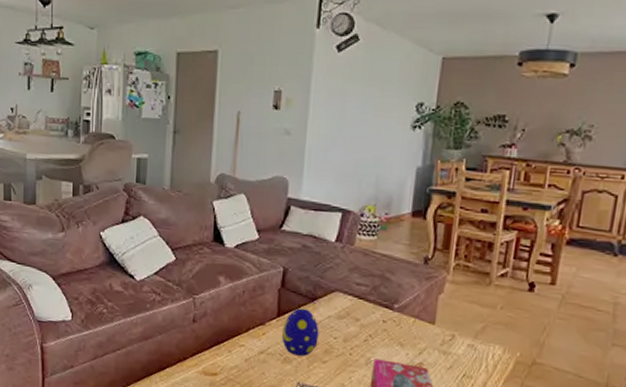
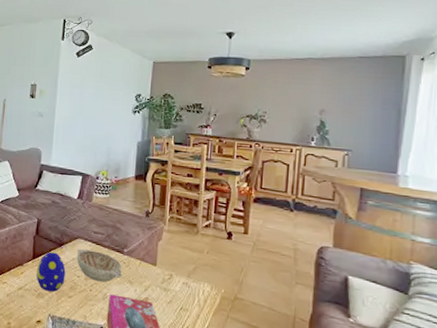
decorative bowl: none [333,304,392,345] -> present [76,249,123,283]

